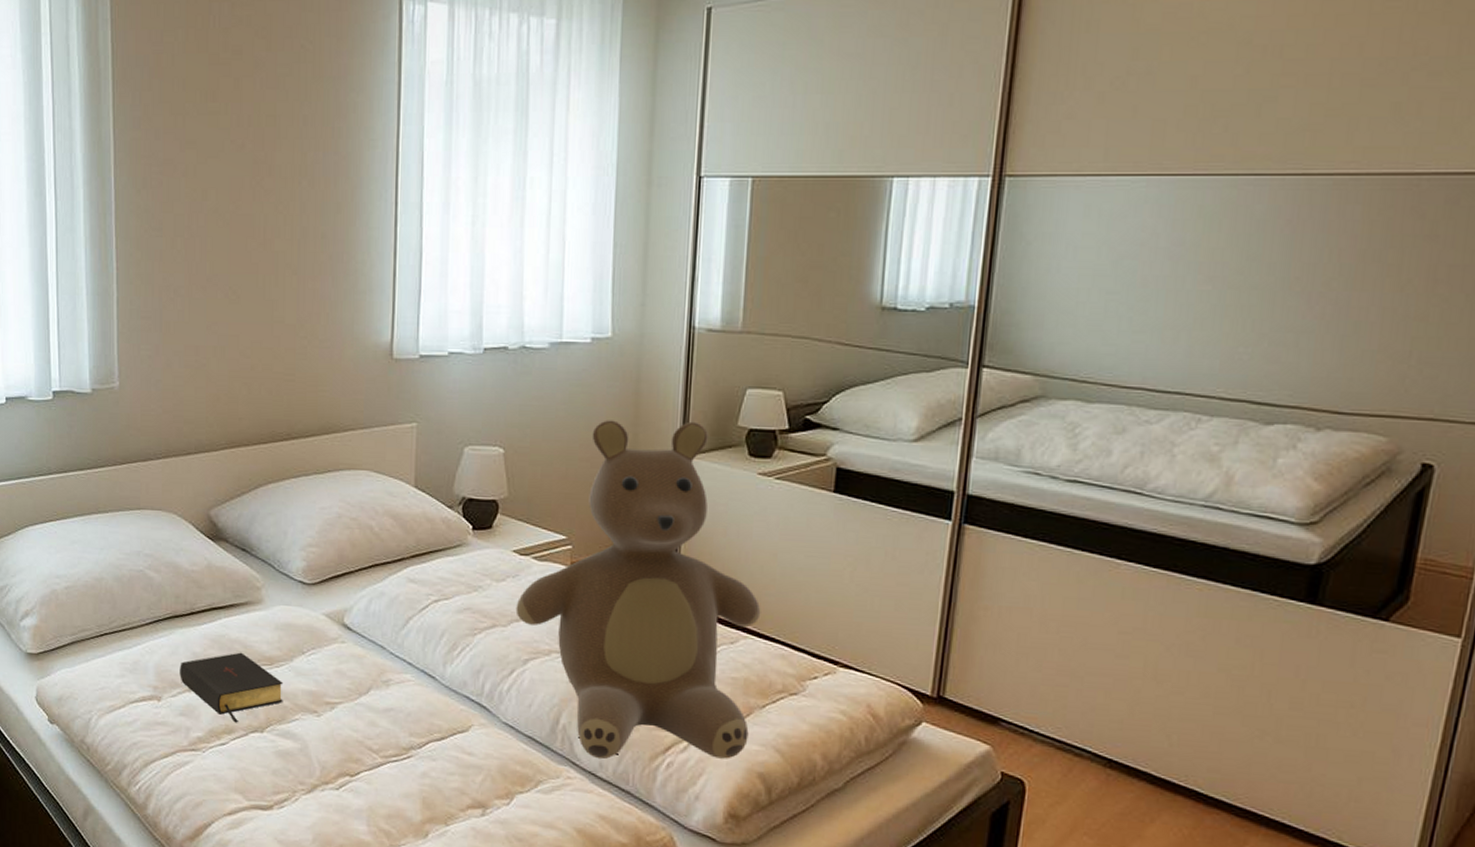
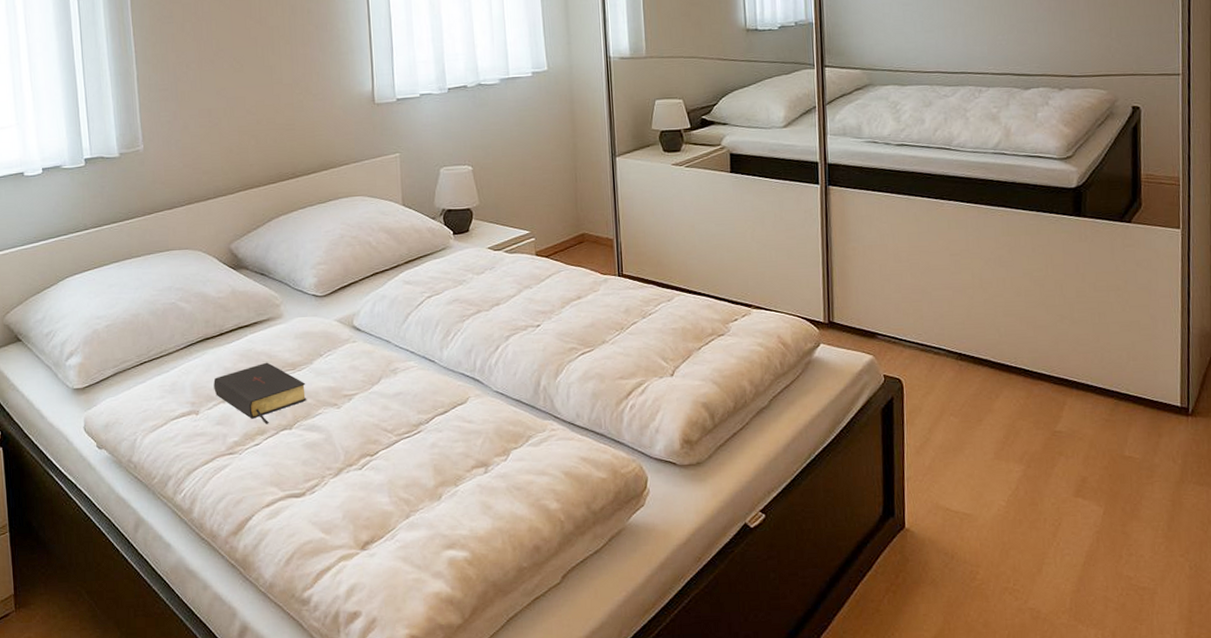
teddy bear: present [515,420,761,760] -> none [495,129,691,411]

